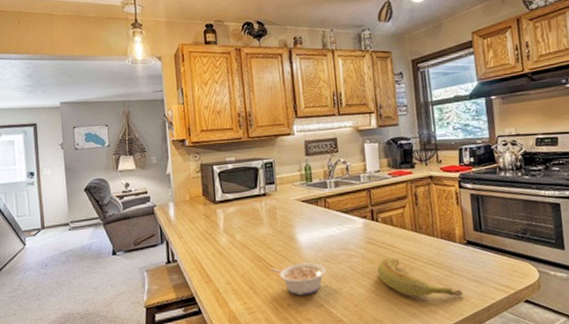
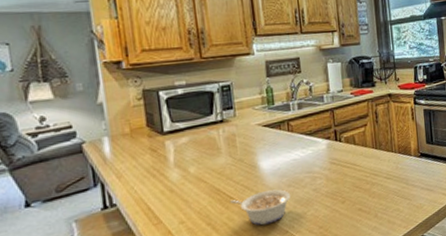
banana: present [377,257,463,297] -> none [340,176,417,211]

